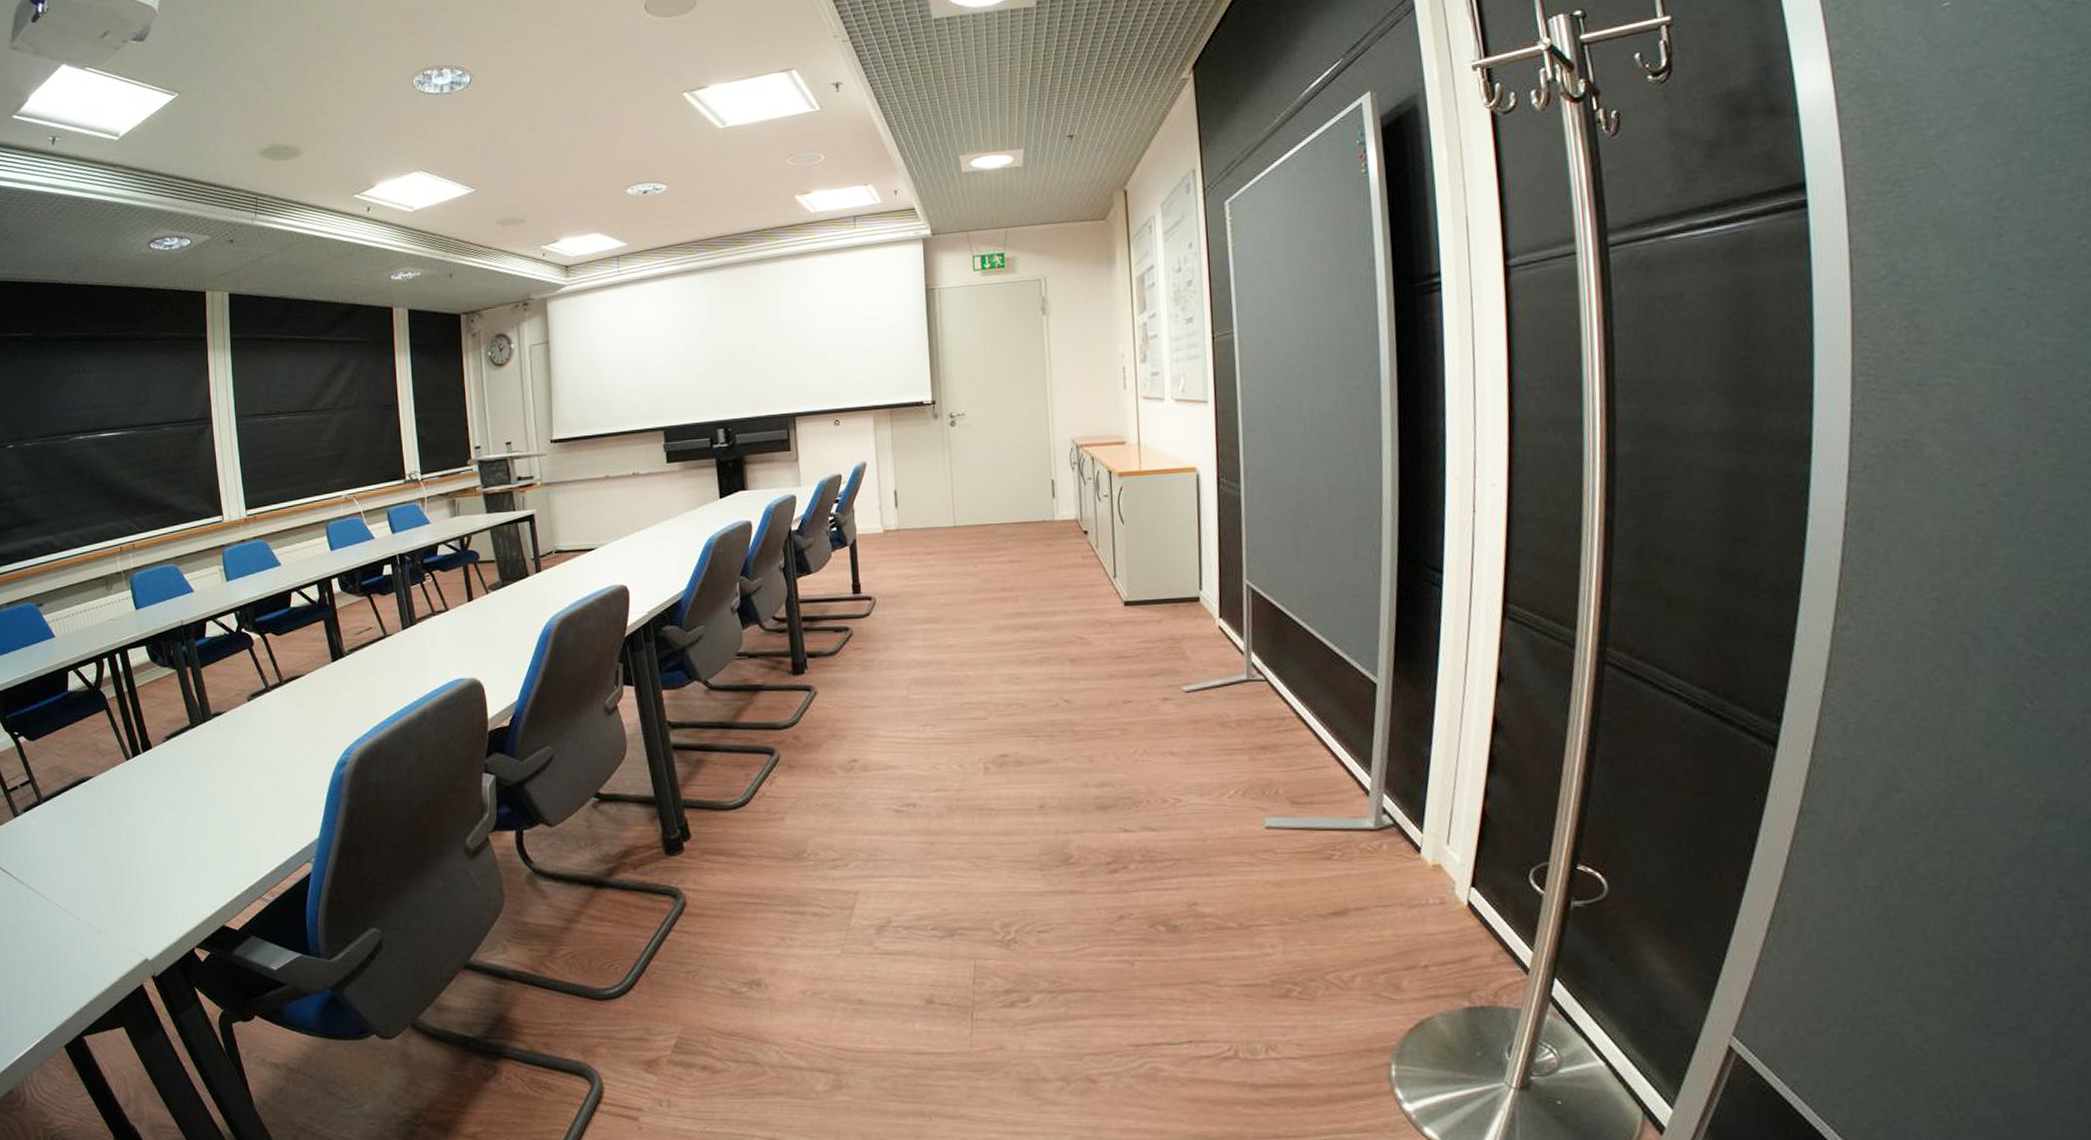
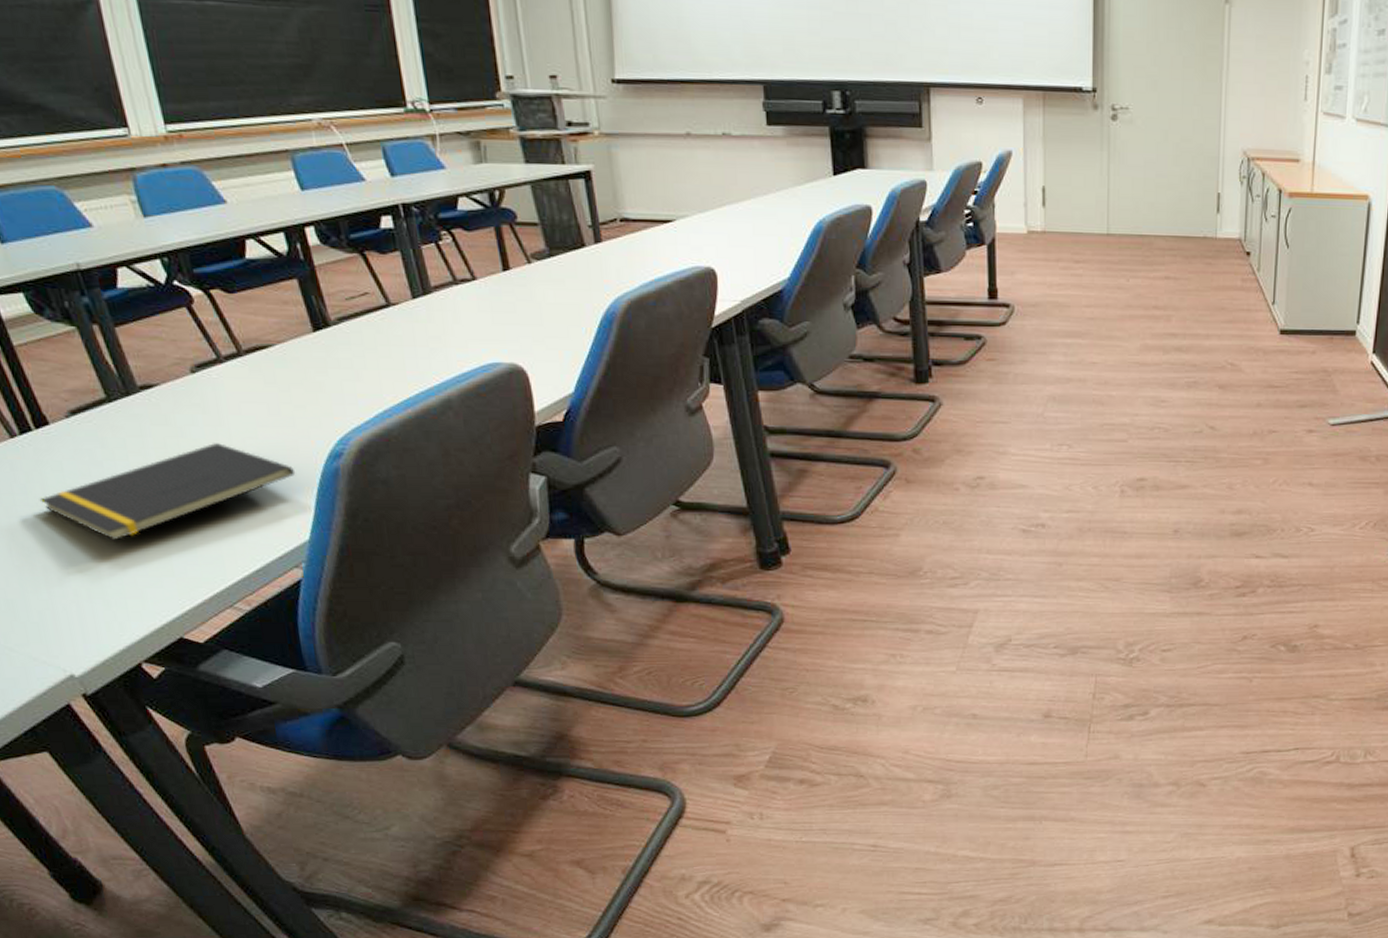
notepad: none [139,758,313,843] -> present [39,443,296,541]

